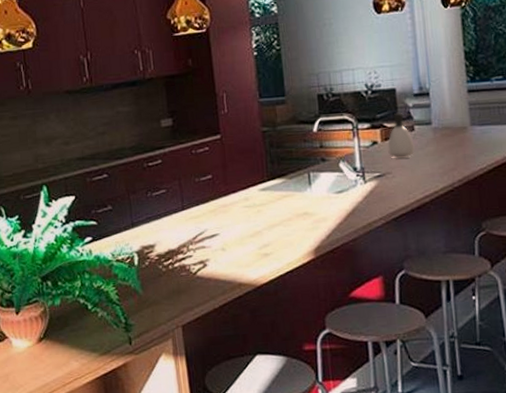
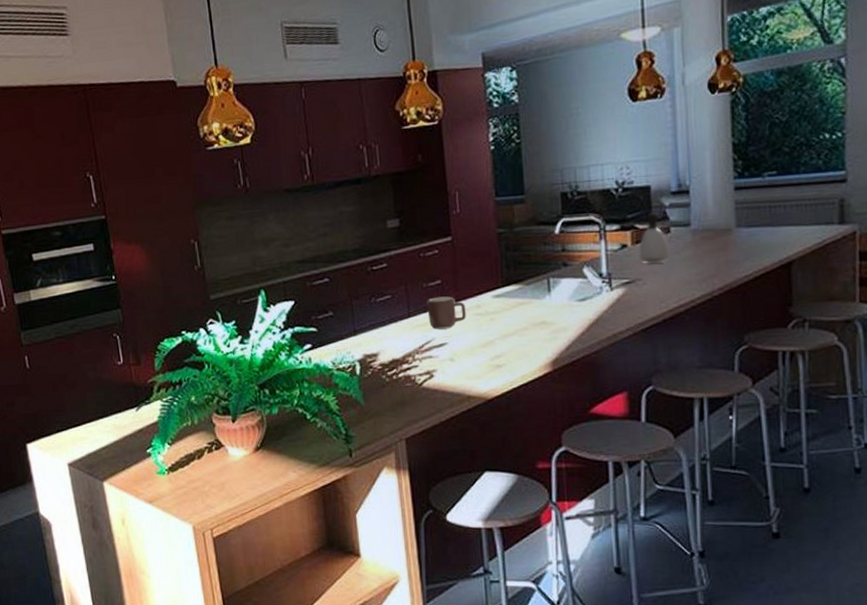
mug: none [199,190,236,221] -> present [427,296,466,330]

